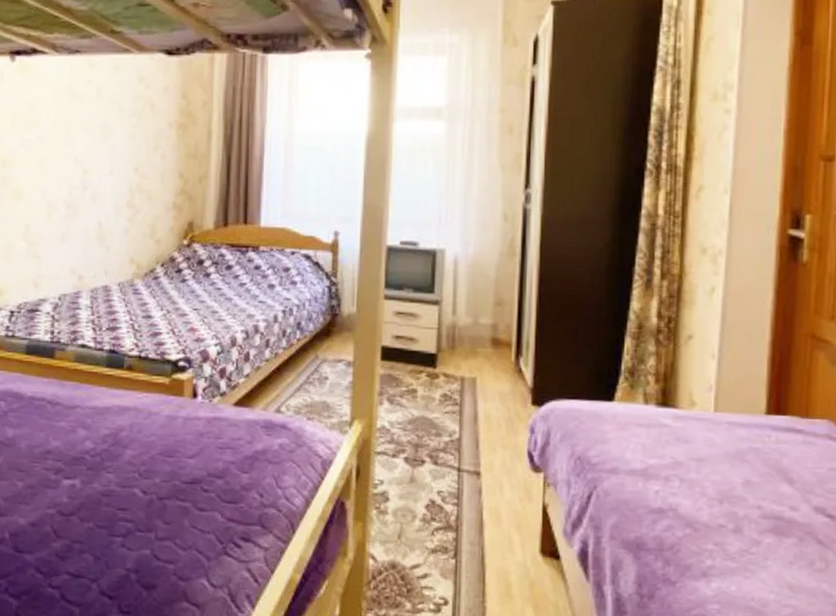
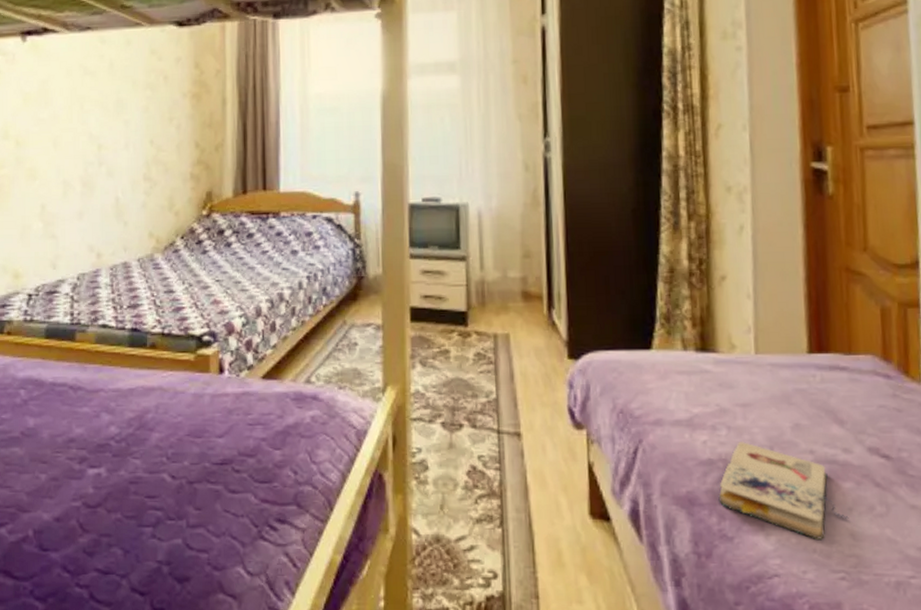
paperback book: none [665,493,789,589] -> present [718,441,849,539]

